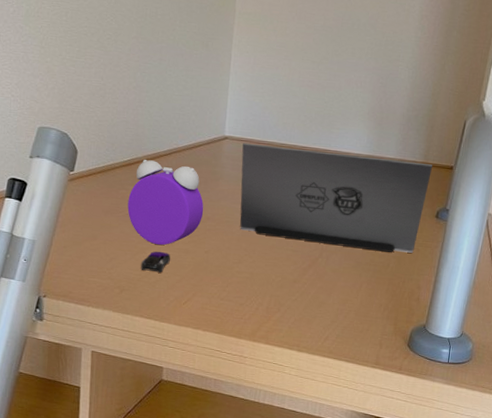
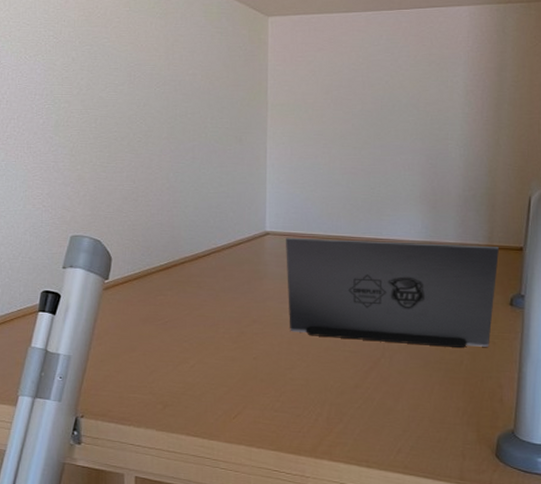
alarm clock: present [127,160,204,246] -> none [167,262,249,354]
computer mouse: present [141,251,170,273] -> none [184,360,216,384]

